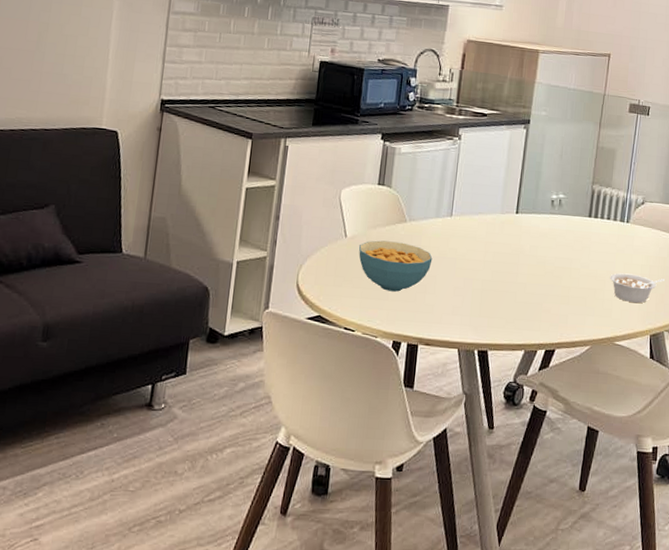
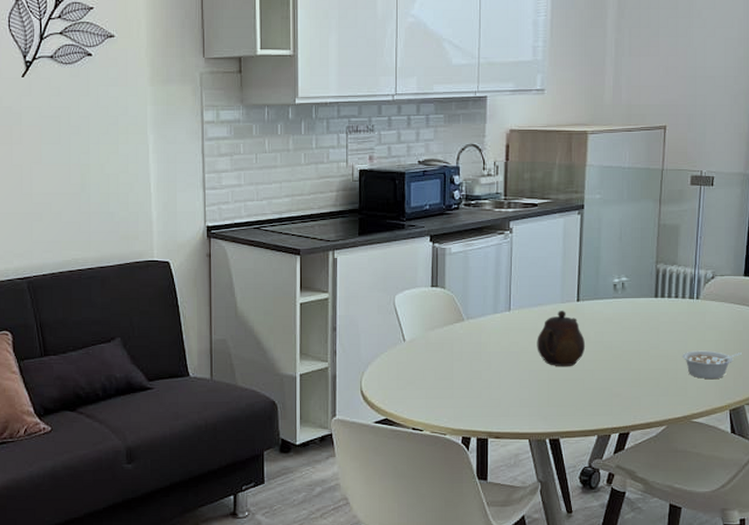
cereal bowl: present [359,240,433,292] -> none [419,341,494,390]
teapot: none [474,221,521,278] -> present [537,311,586,367]

